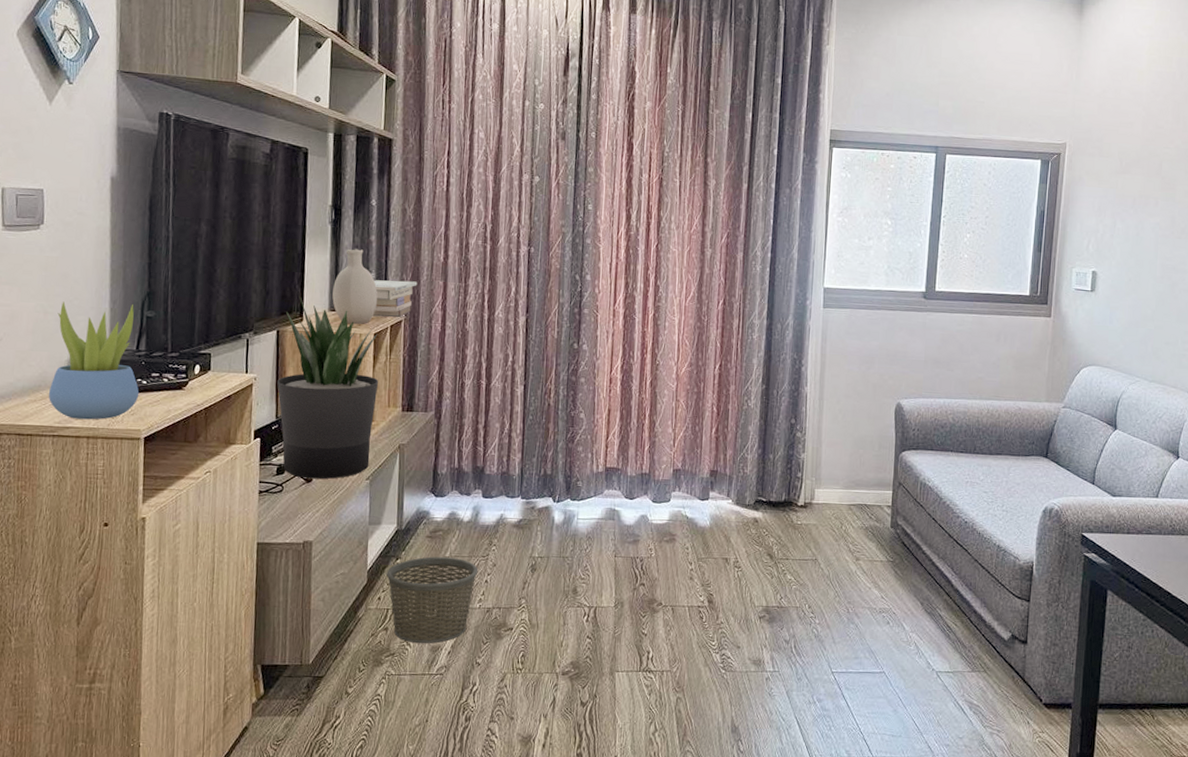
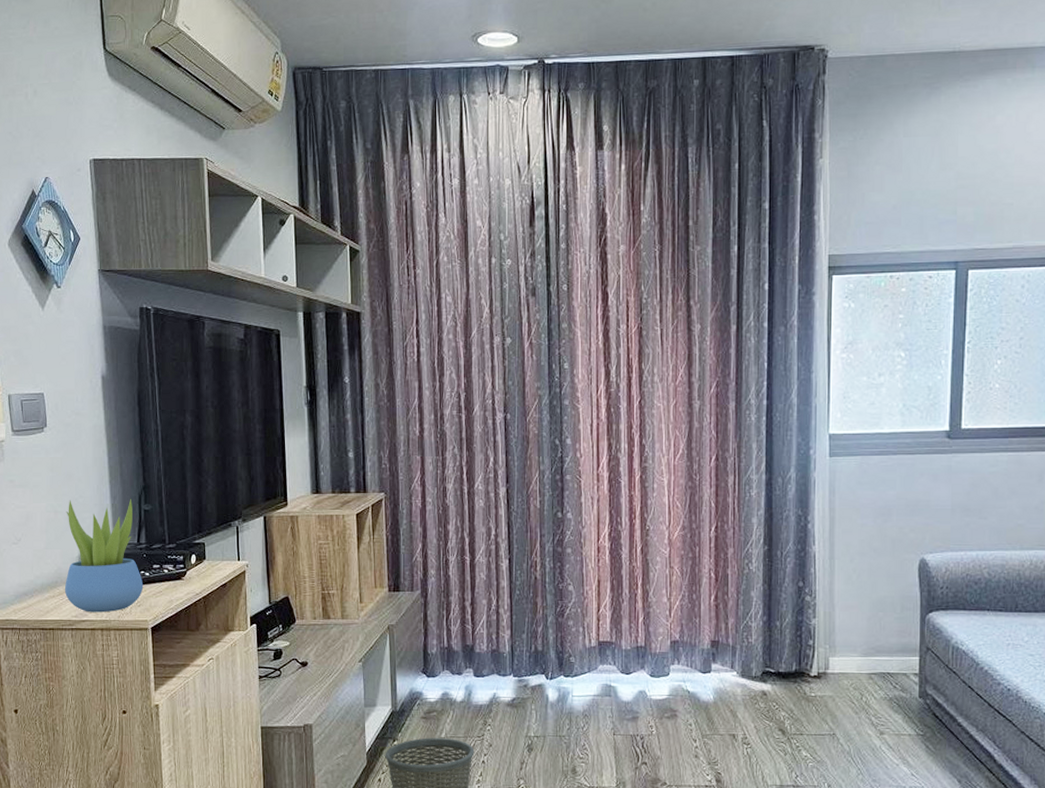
planter: present [277,295,379,479] -> none [268,480,364,663]
decorative vase: present [332,248,378,325] -> none [314,429,358,506]
books: present [372,280,418,317] -> none [352,458,395,497]

